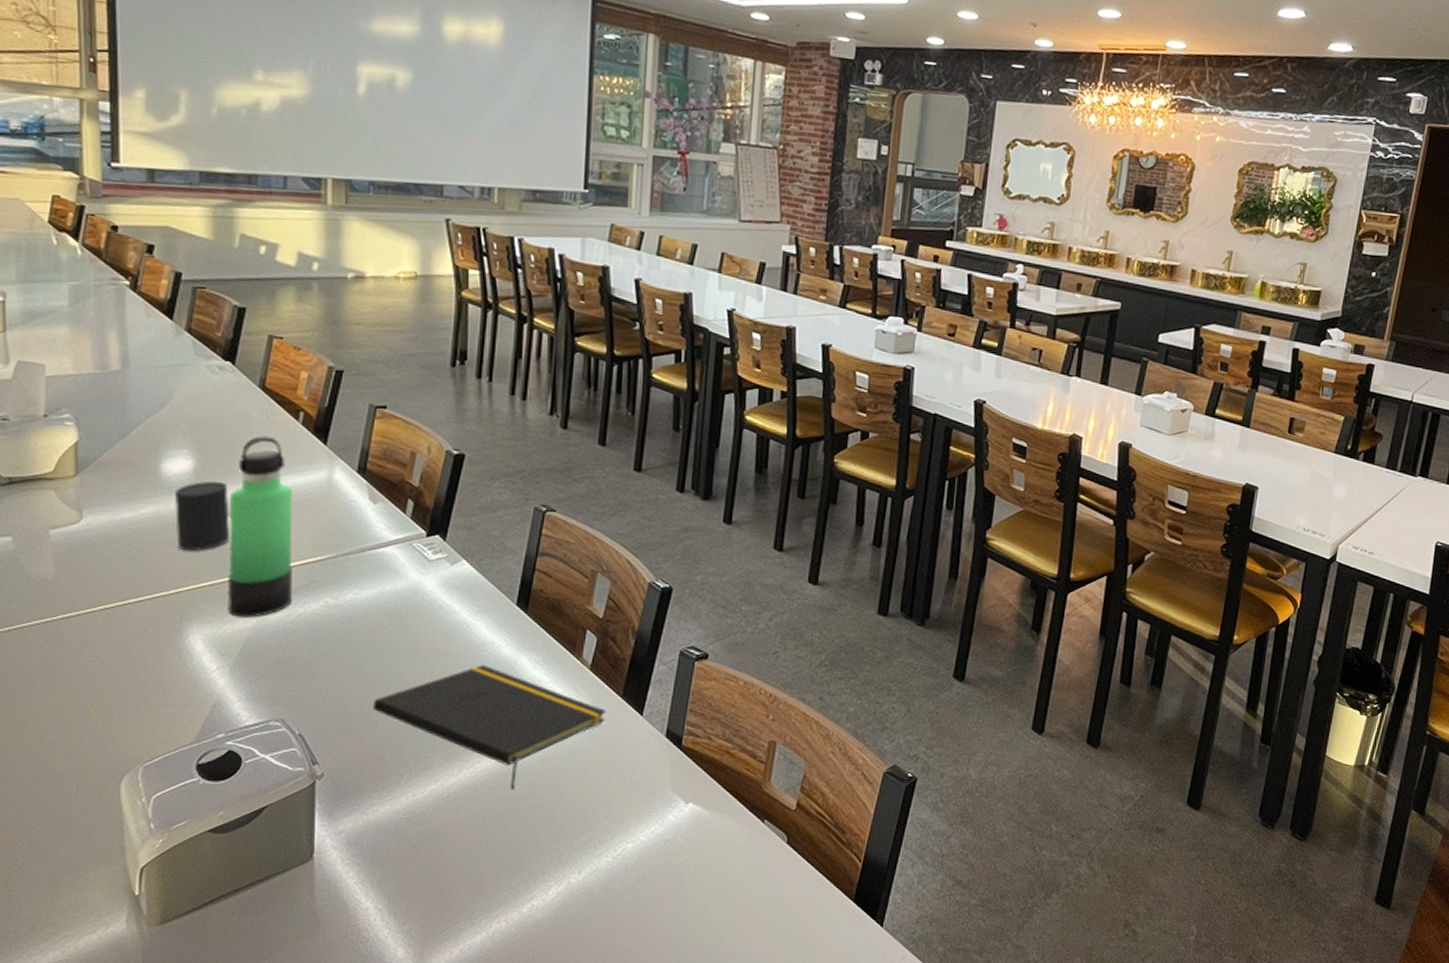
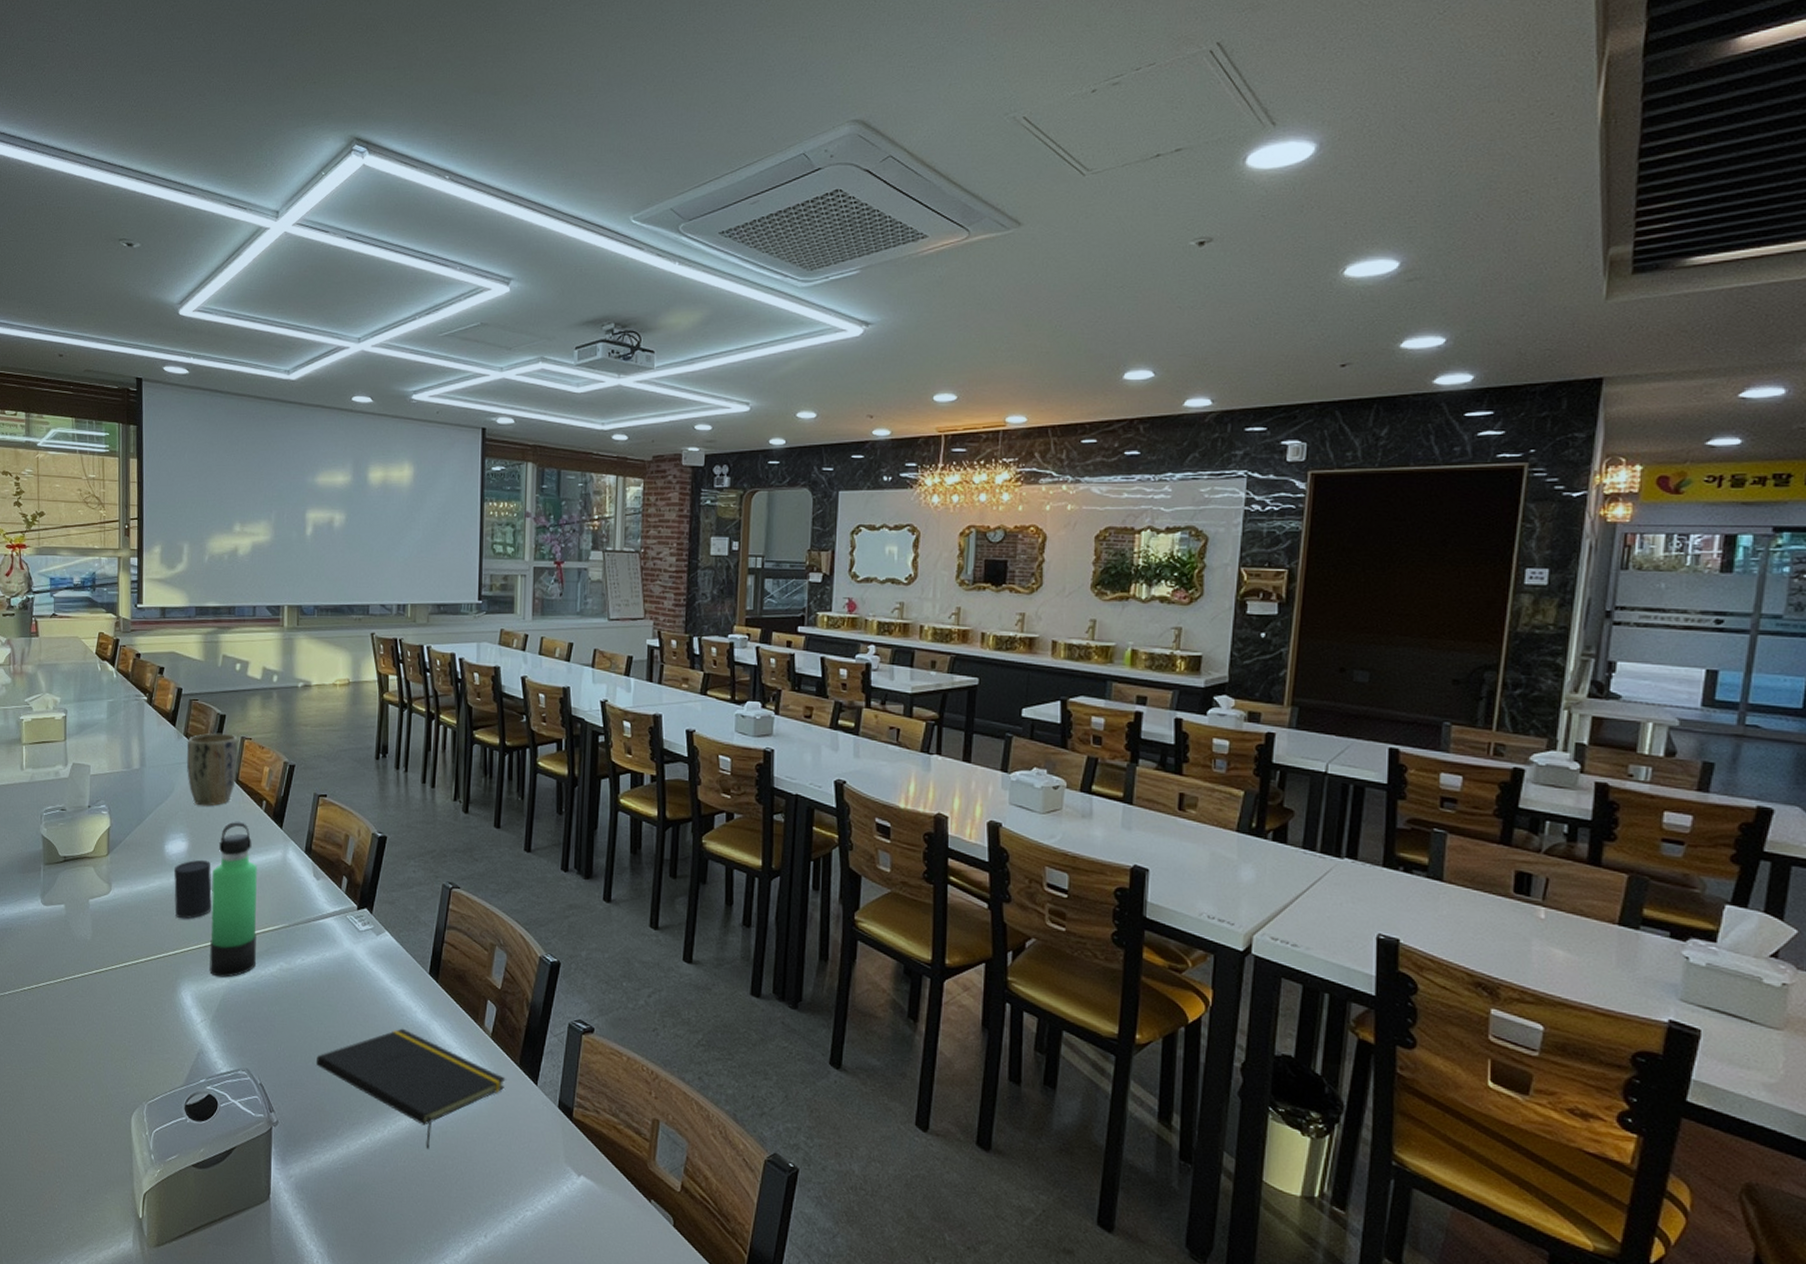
plant pot: none [189,329,264,418] -> present [186,733,238,807]

